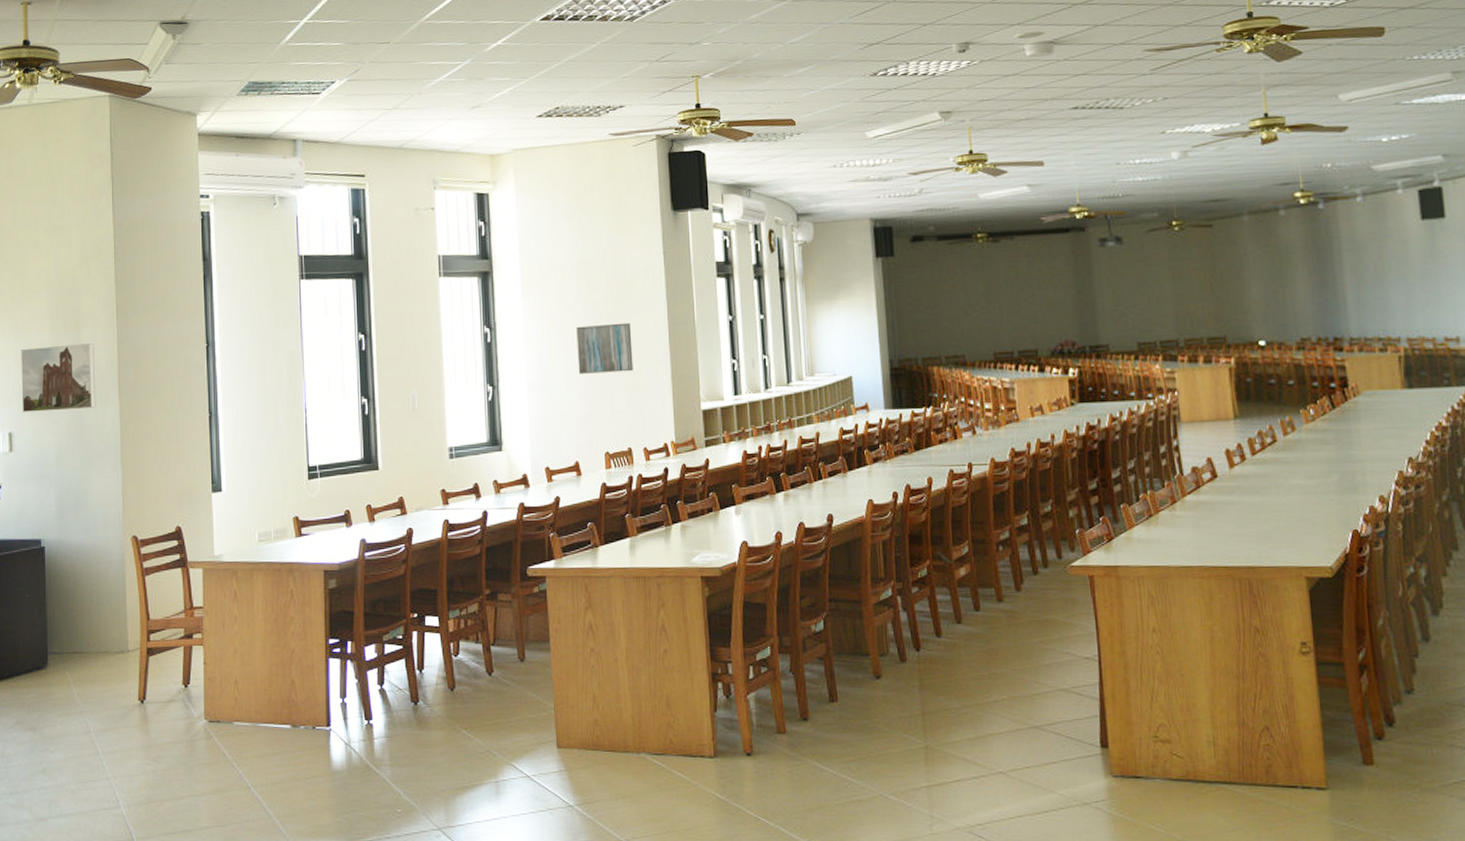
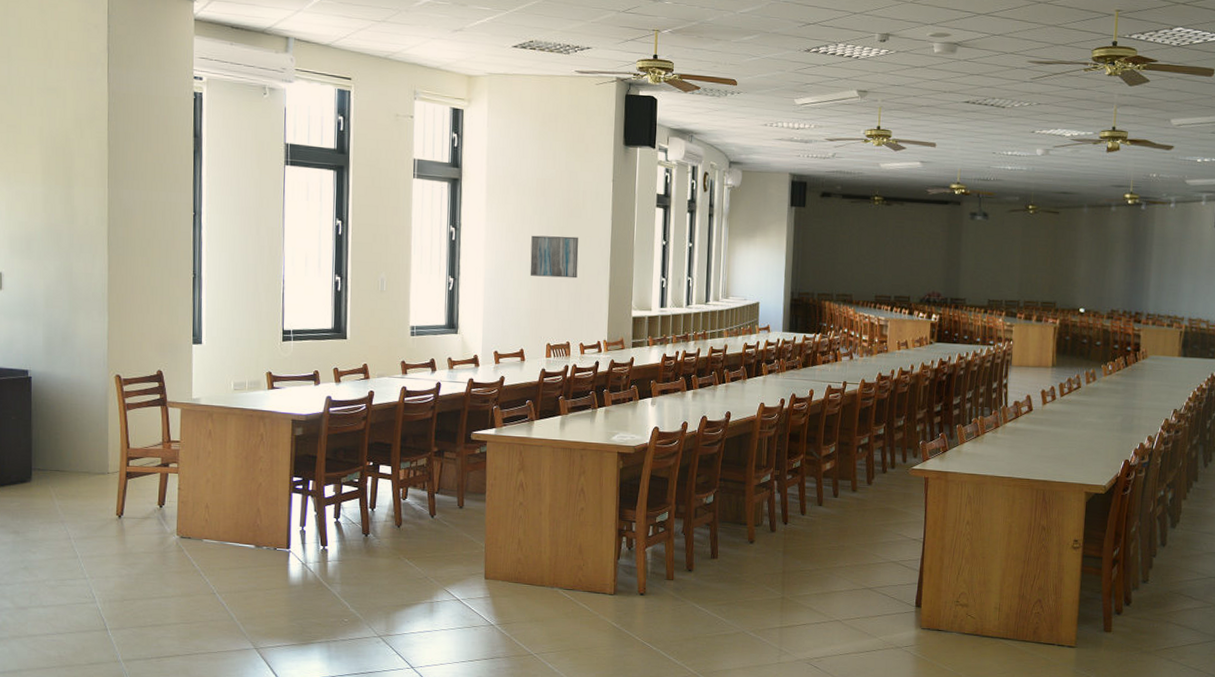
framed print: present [21,343,96,412] -> none [12,197,86,259]

